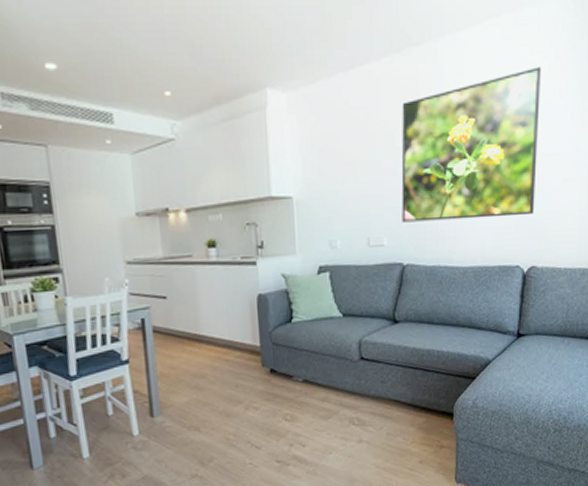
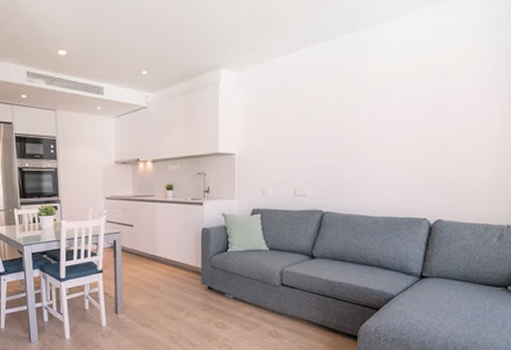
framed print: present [401,67,541,223] -> none [324,50,460,178]

